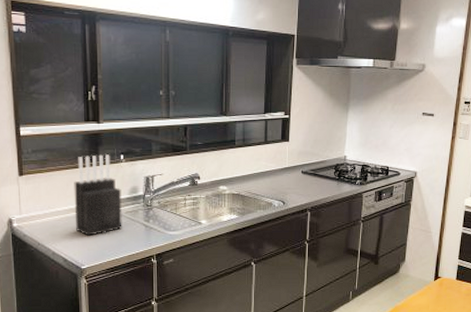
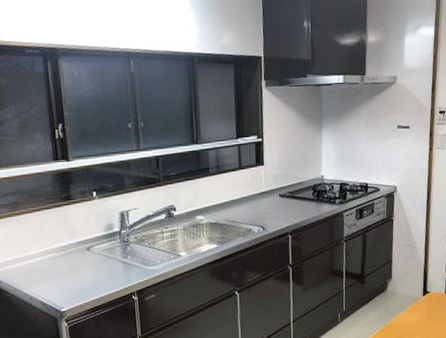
knife block: present [74,154,122,236] -> none [47,192,100,277]

